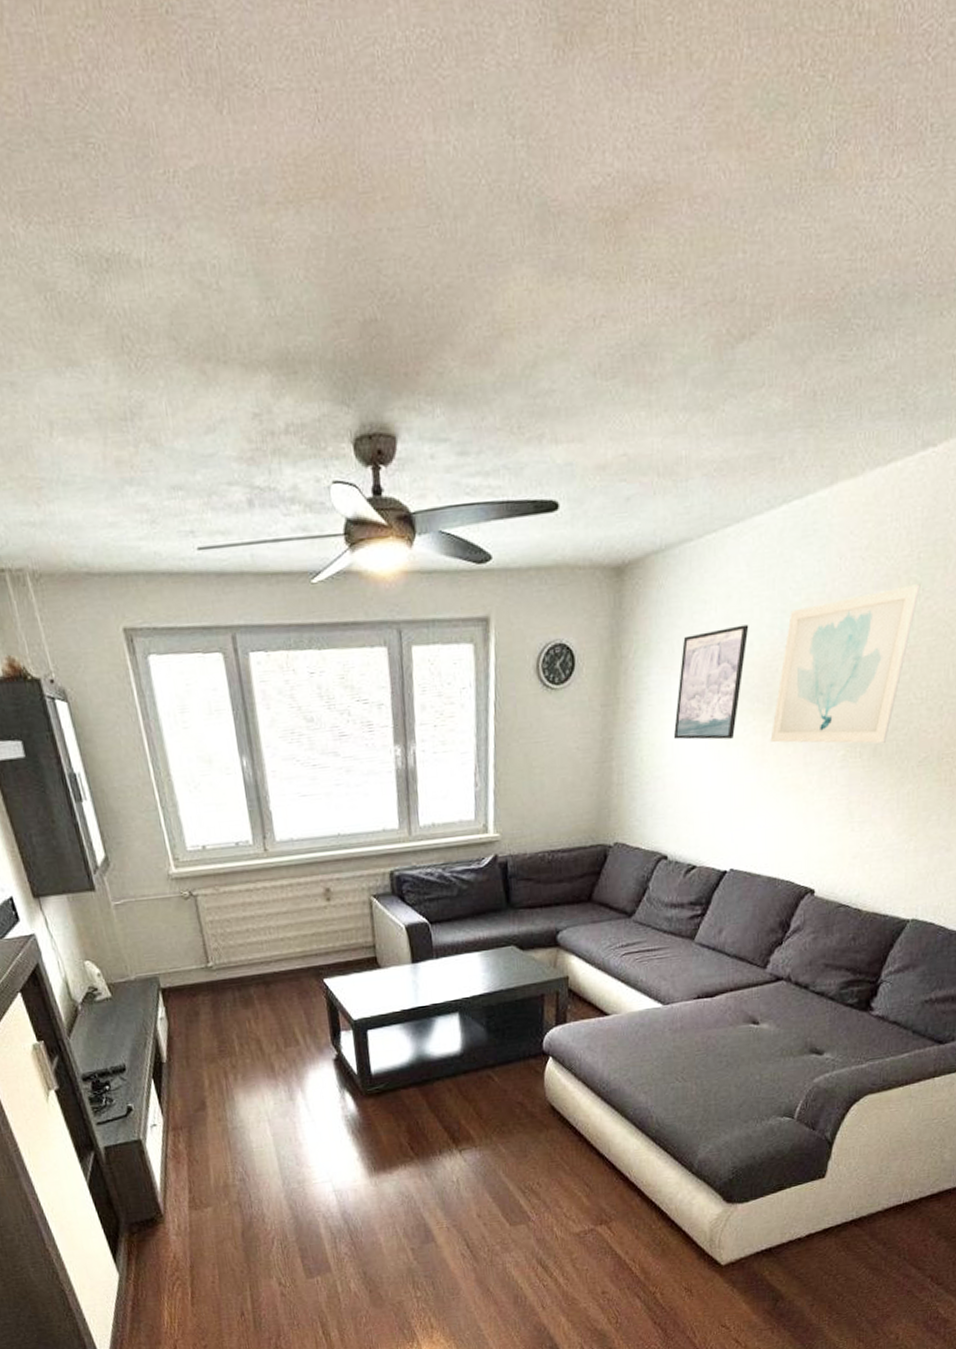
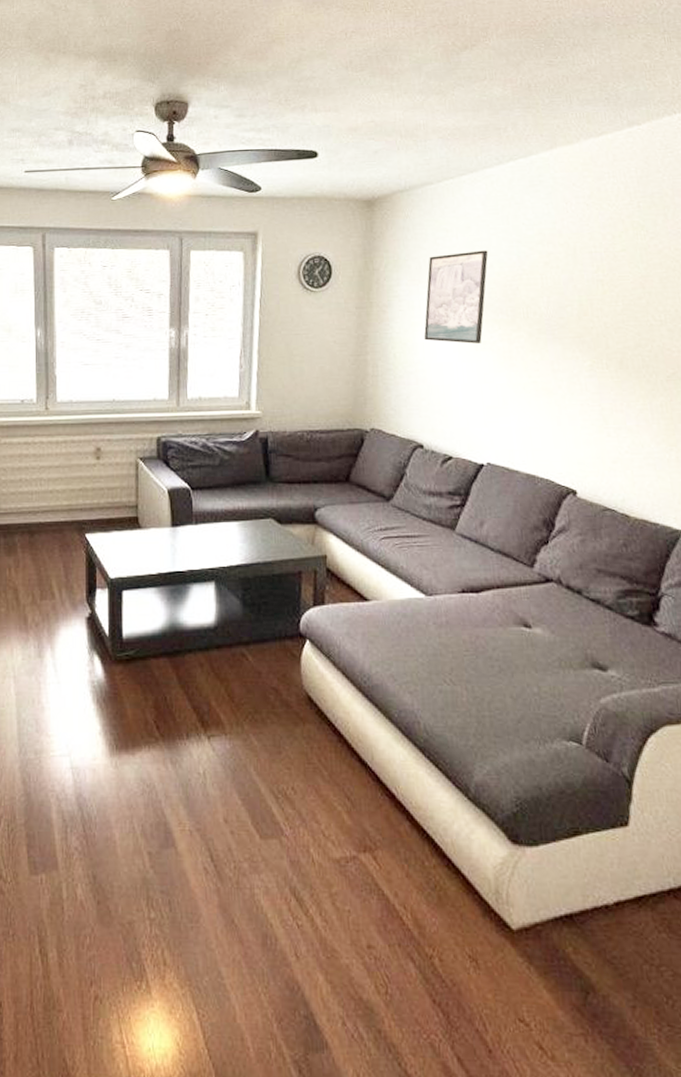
wall art: present [770,584,921,744] -> none [516,227,645,357]

